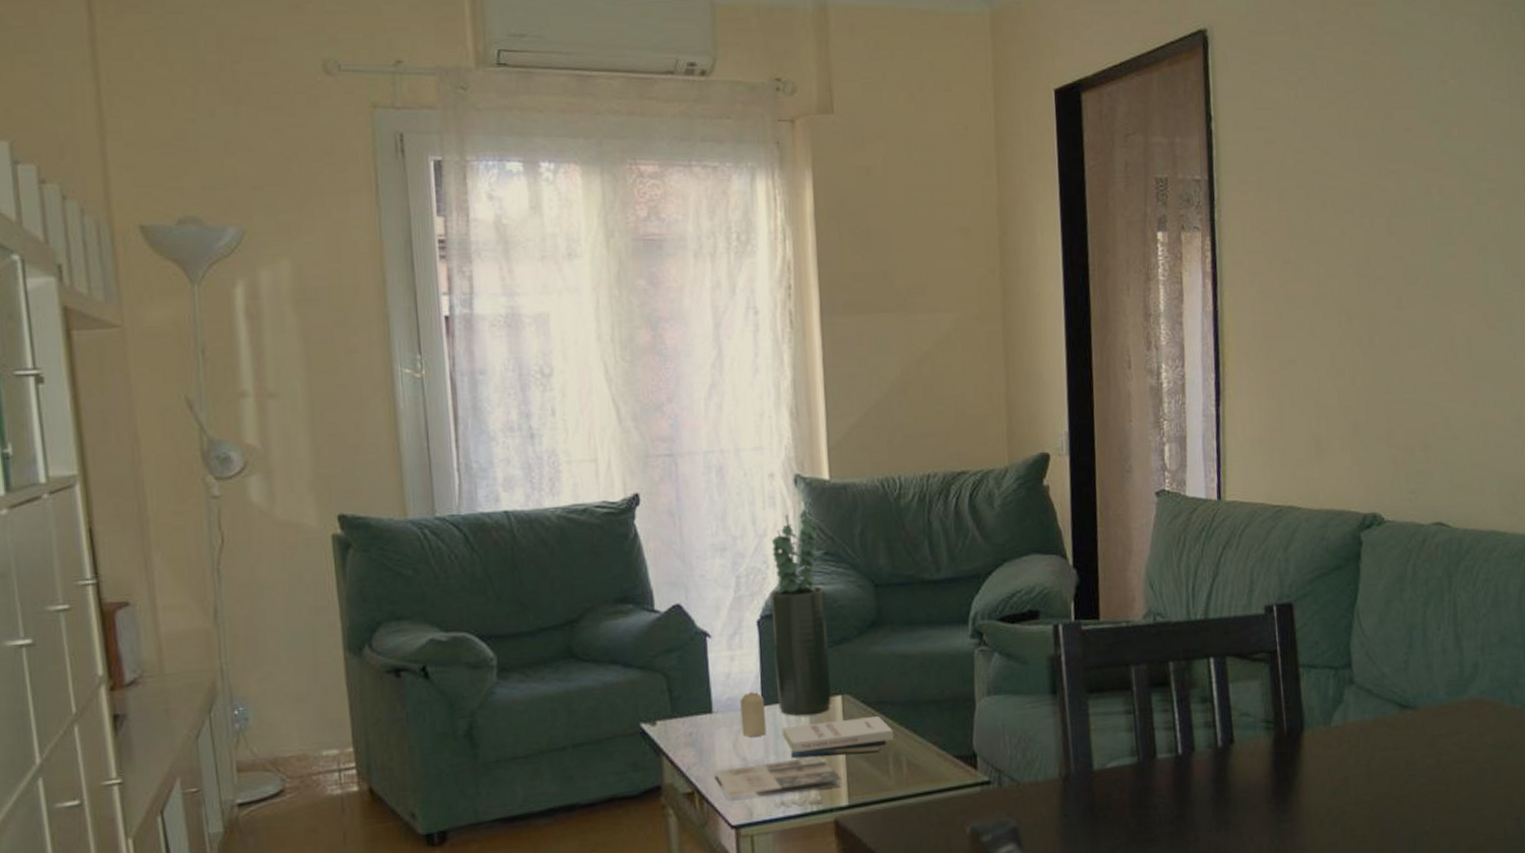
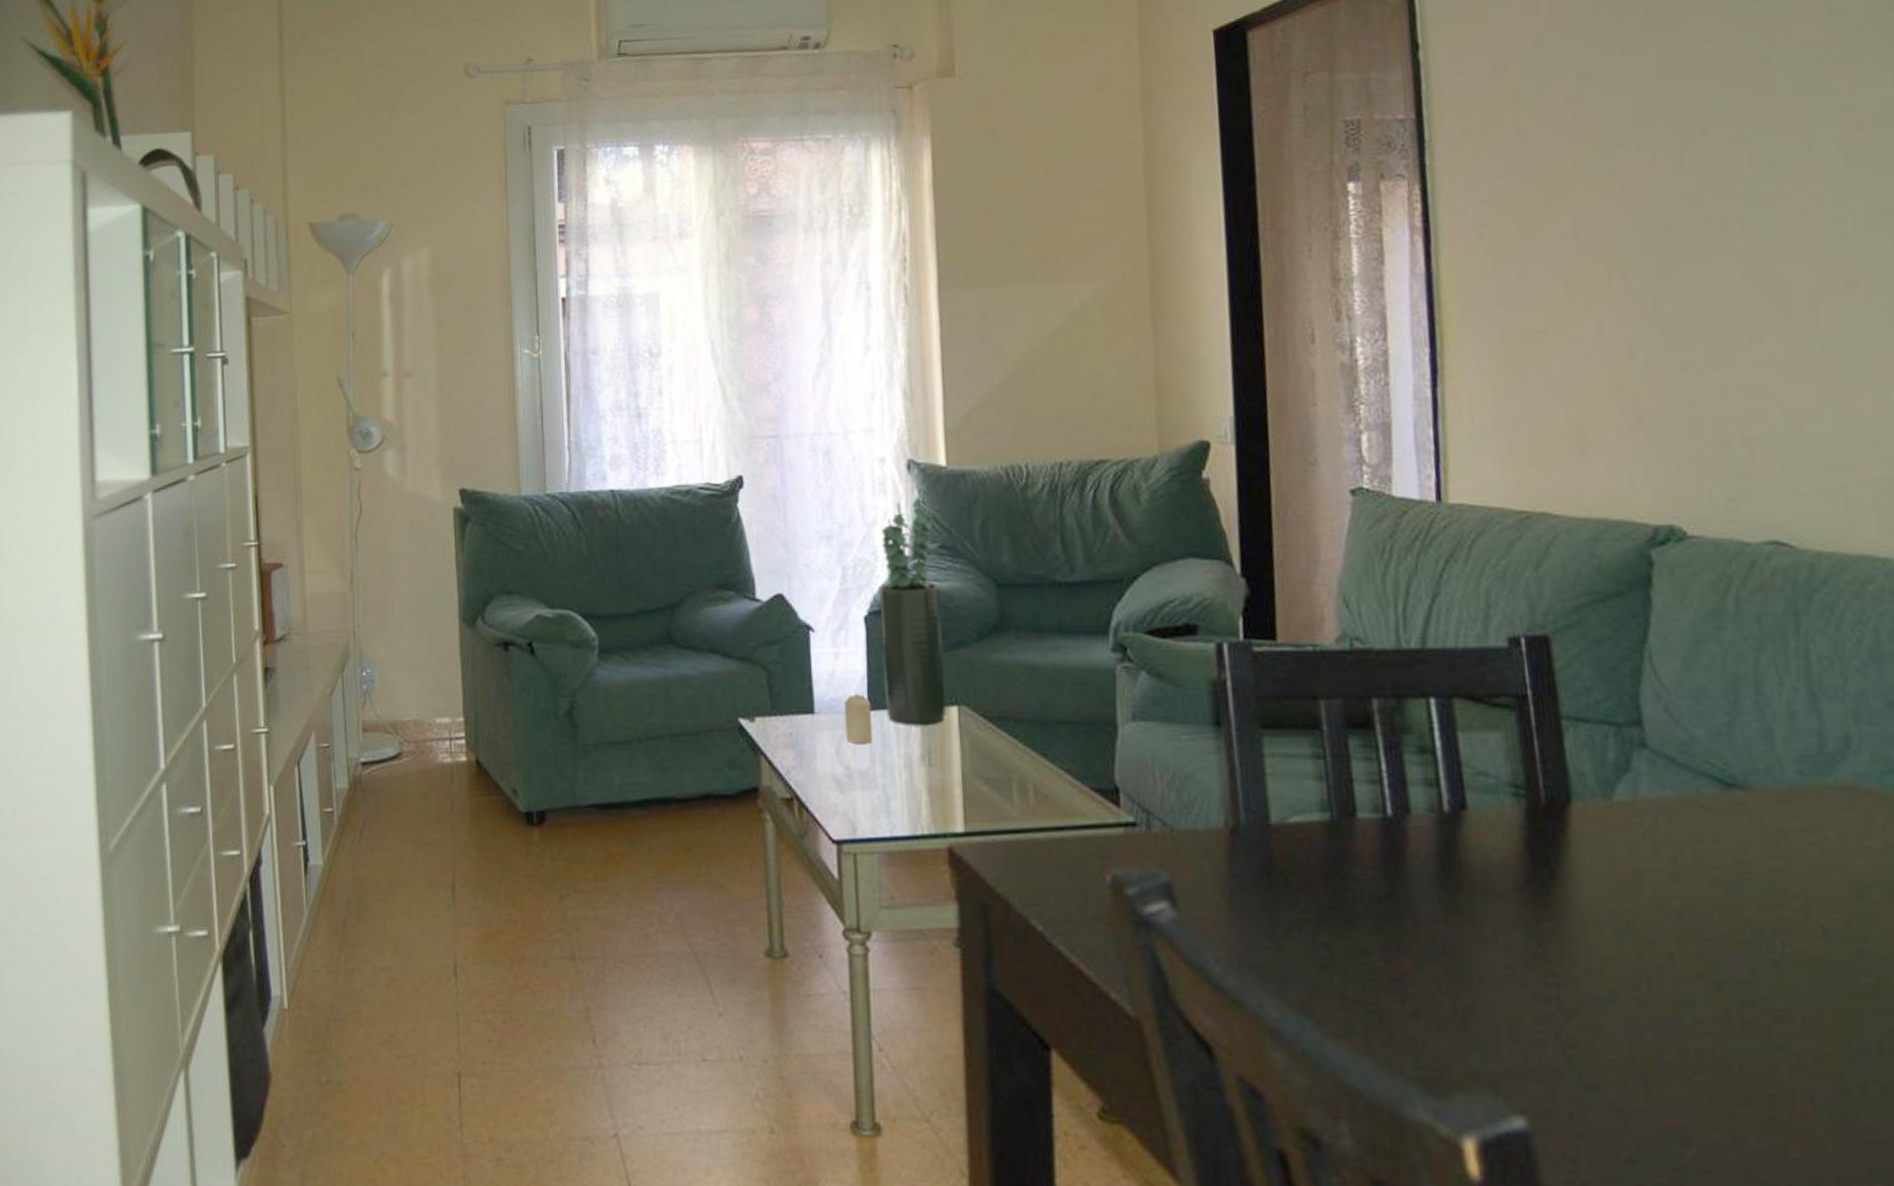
magazine: present [714,756,843,810] -> none [815,773,958,829]
books: present [781,716,894,759] -> none [889,733,1018,775]

